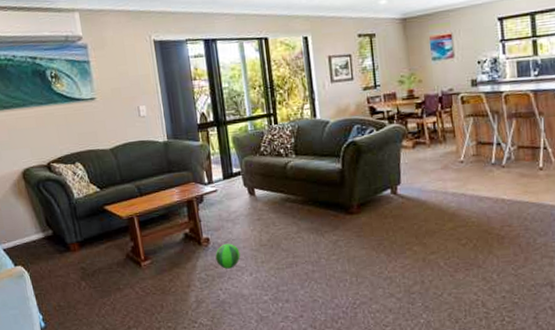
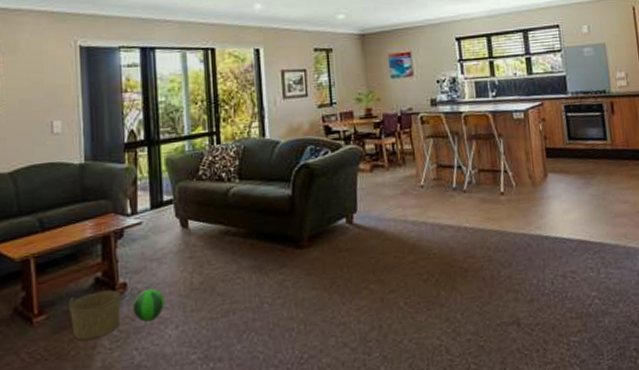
basket: none [166,243,207,281] -> present [69,290,121,341]

